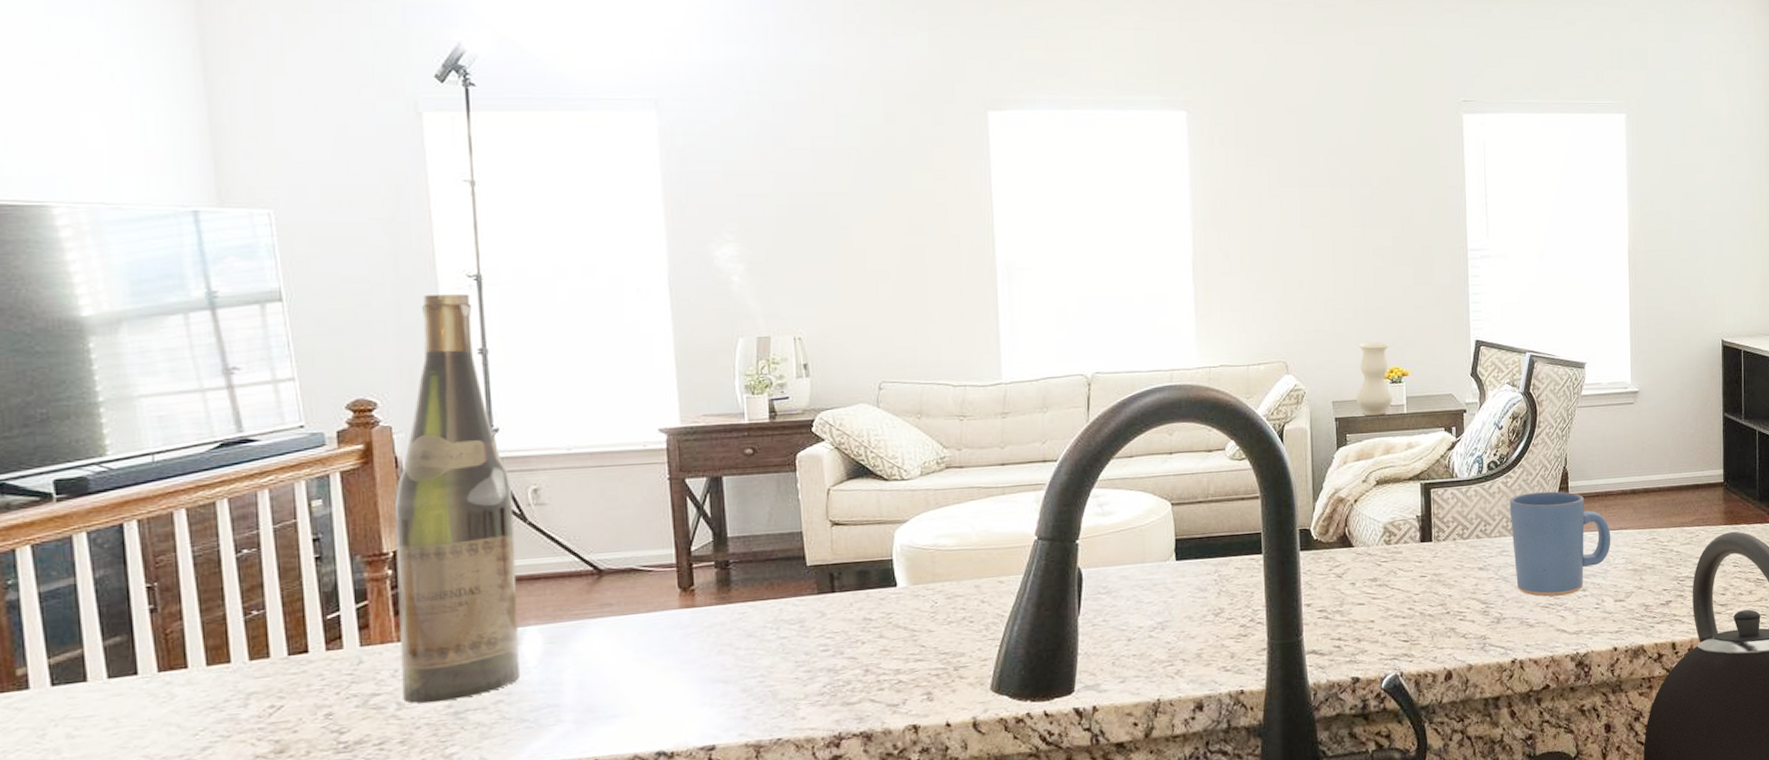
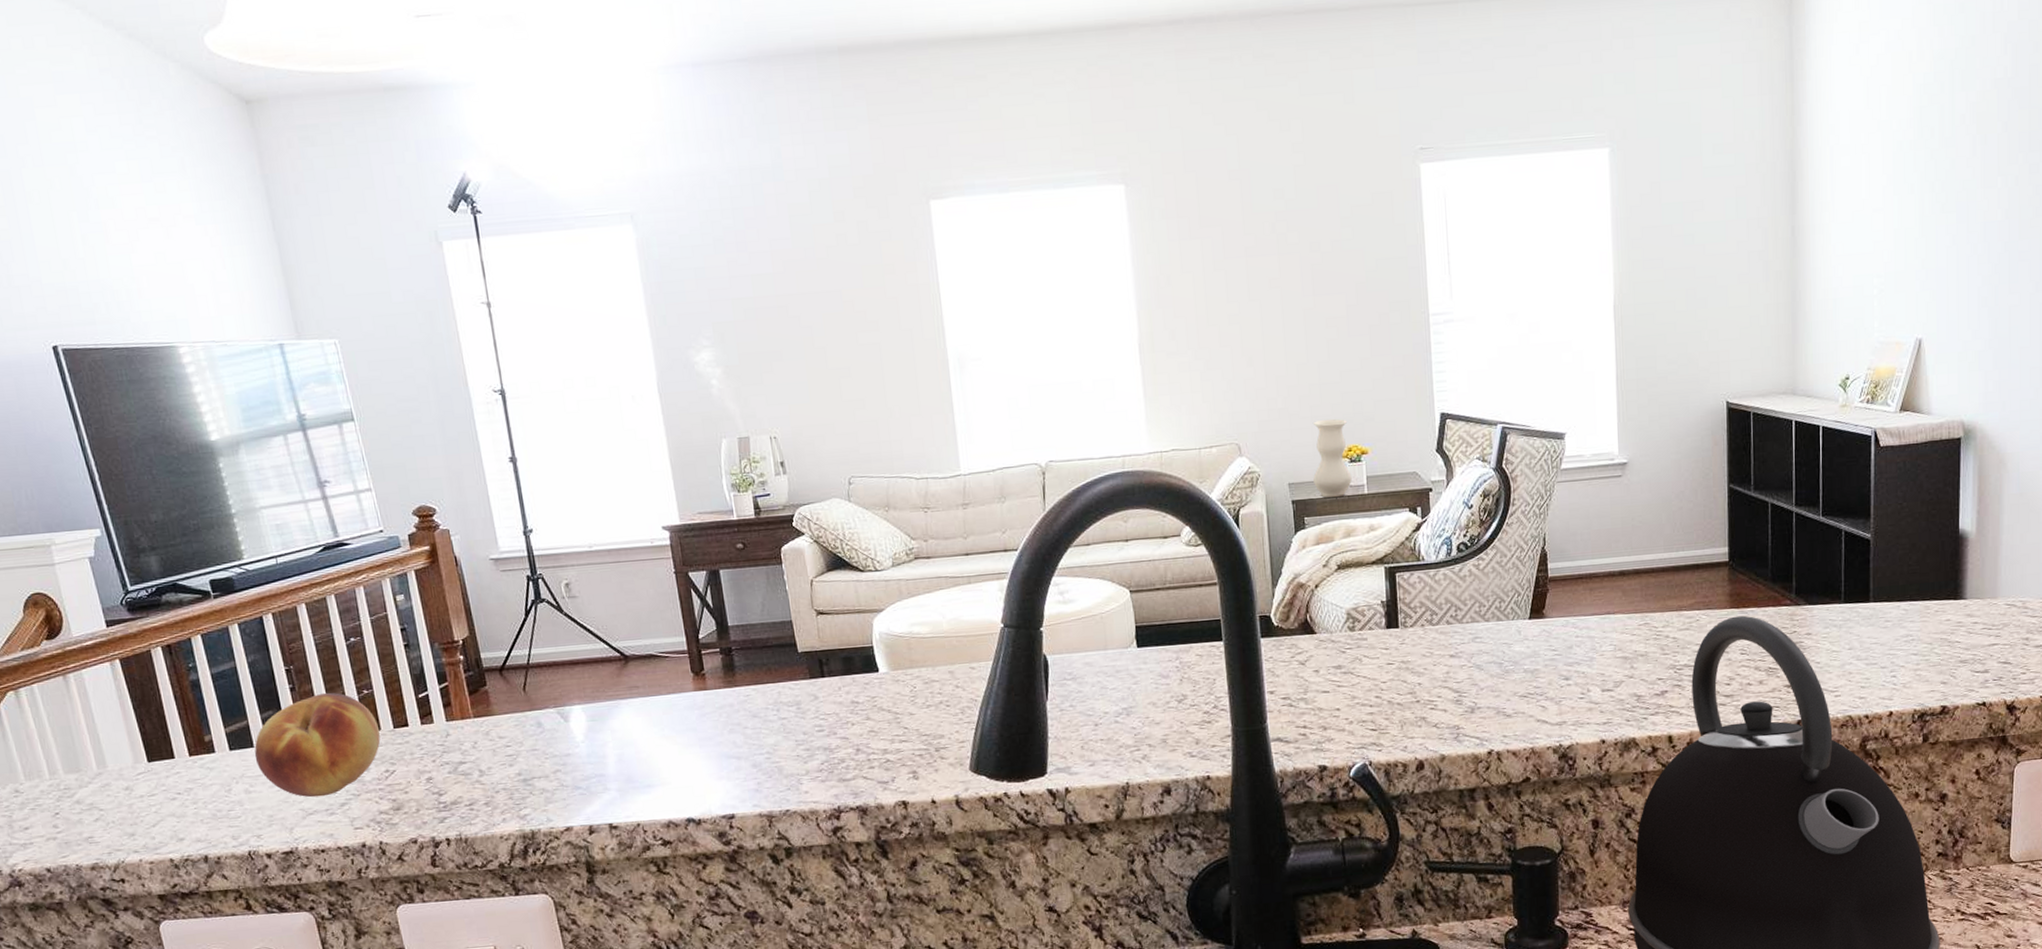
fruit: none [86,614,268,741] -> present [254,692,381,798]
wine bottle: present [394,294,521,704] -> none [458,408,572,771]
mug: present [1509,491,1611,597] -> none [1481,573,1597,686]

